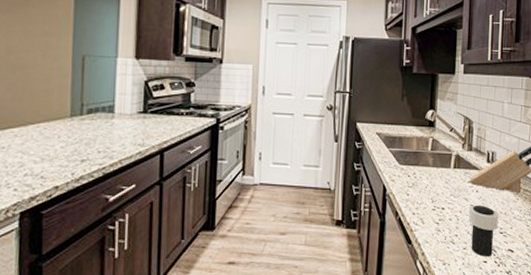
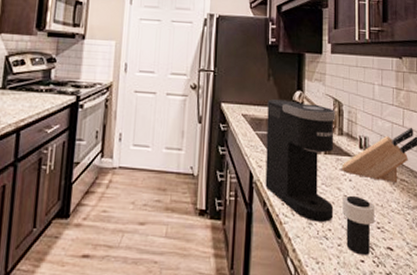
coffee maker: none [398,118,466,229] -> present [265,99,335,222]

